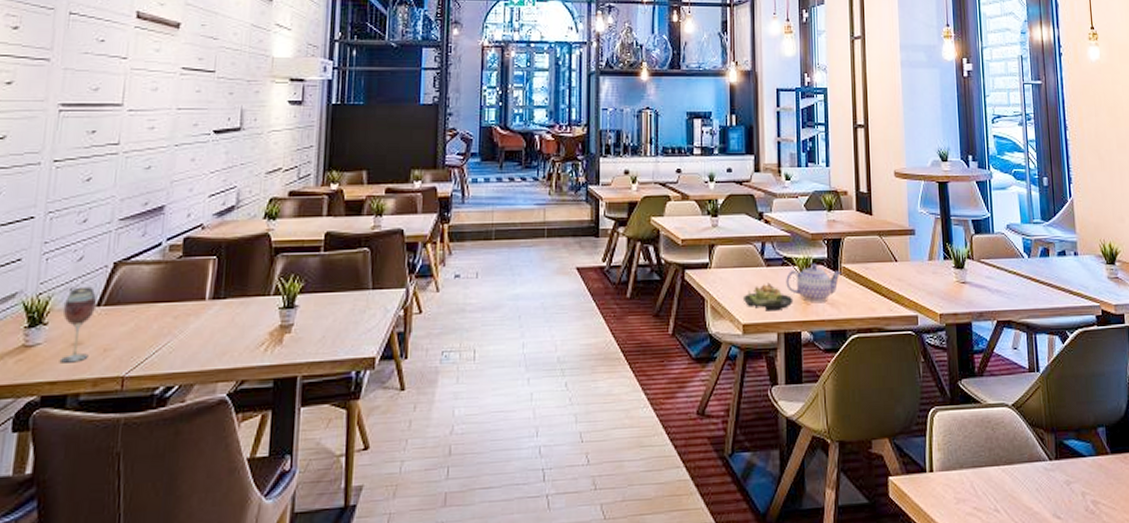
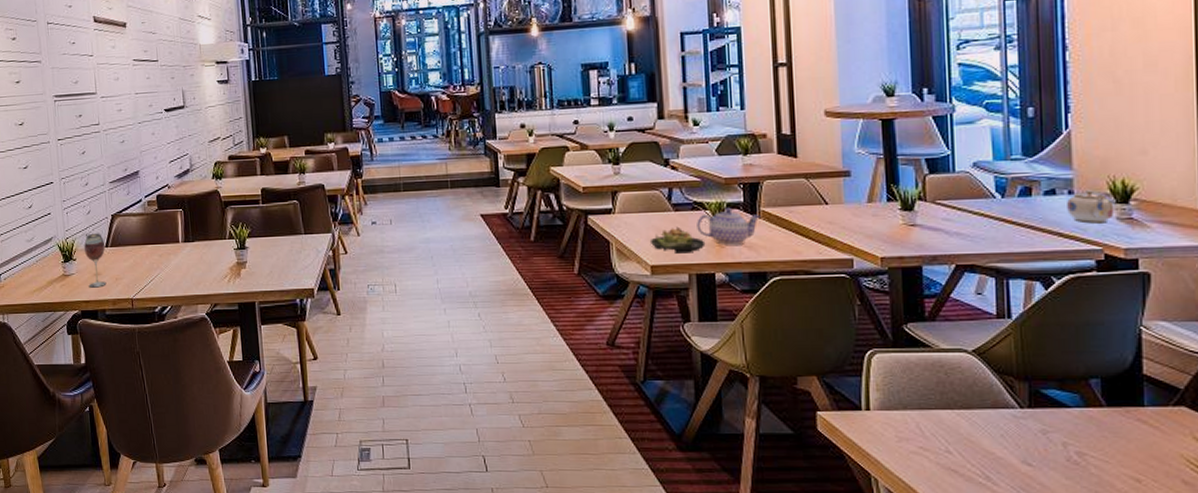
teapot: none [1073,252,1106,282] -> present [1065,190,1114,224]

